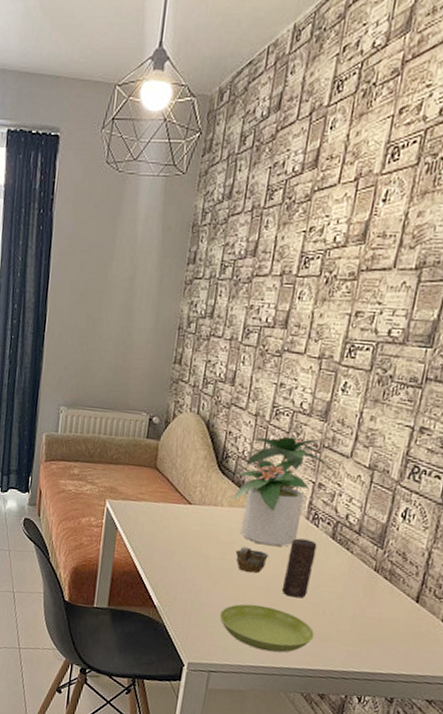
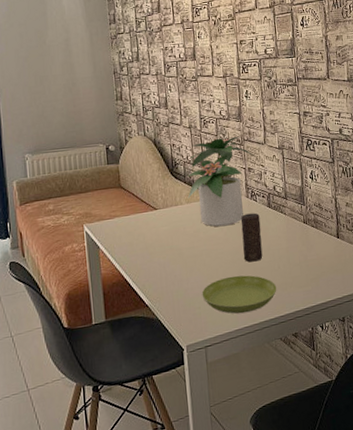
cup: present [235,546,269,574] -> none [201,231,227,253]

